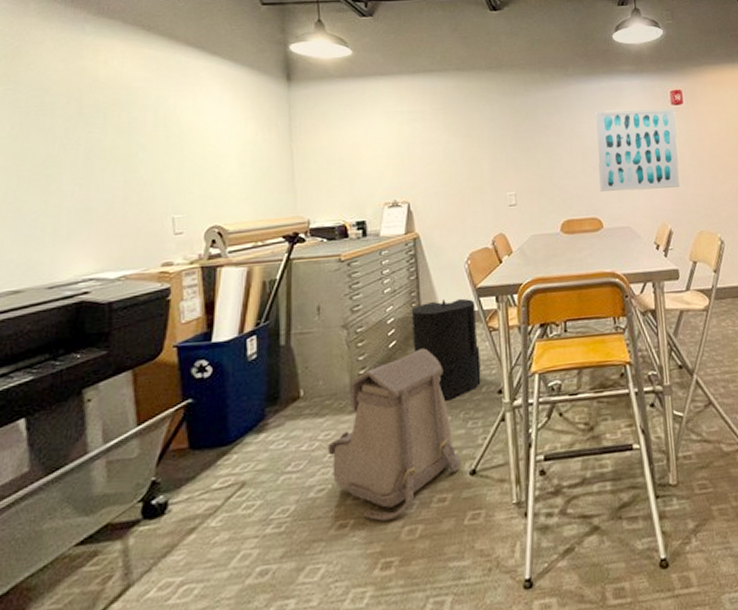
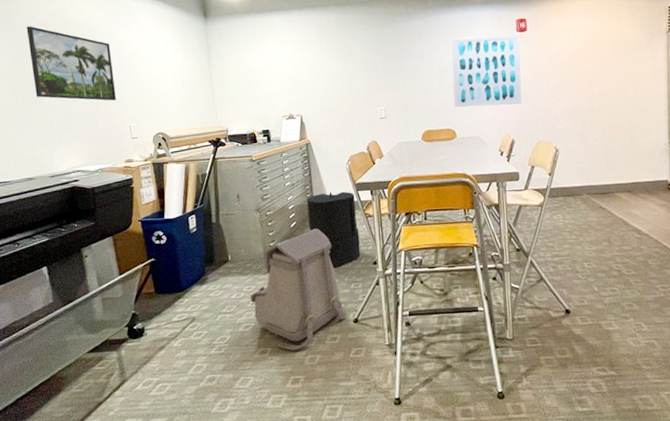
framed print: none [36,87,157,185] -> present [27,26,116,101]

